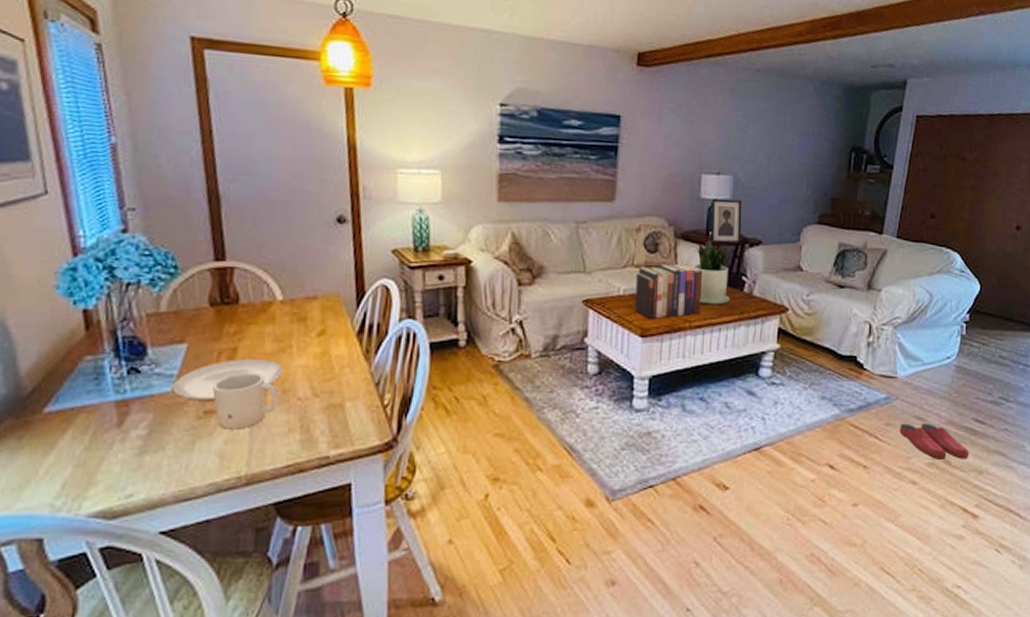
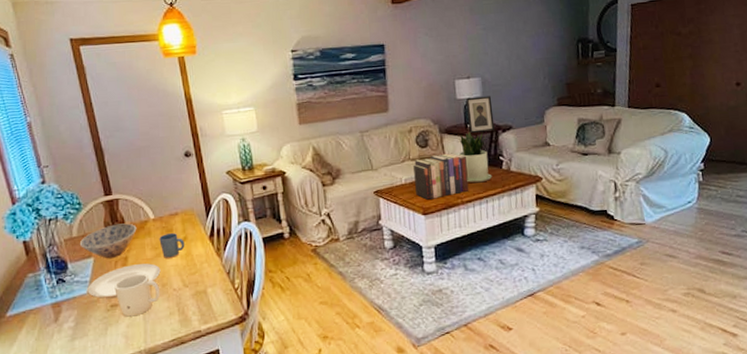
bowl: none [170,301,256,348] -> present [80,223,137,259]
mug: none [286,323,322,356] -> present [159,233,185,258]
slippers: present [899,423,968,459] -> none [653,259,721,289]

